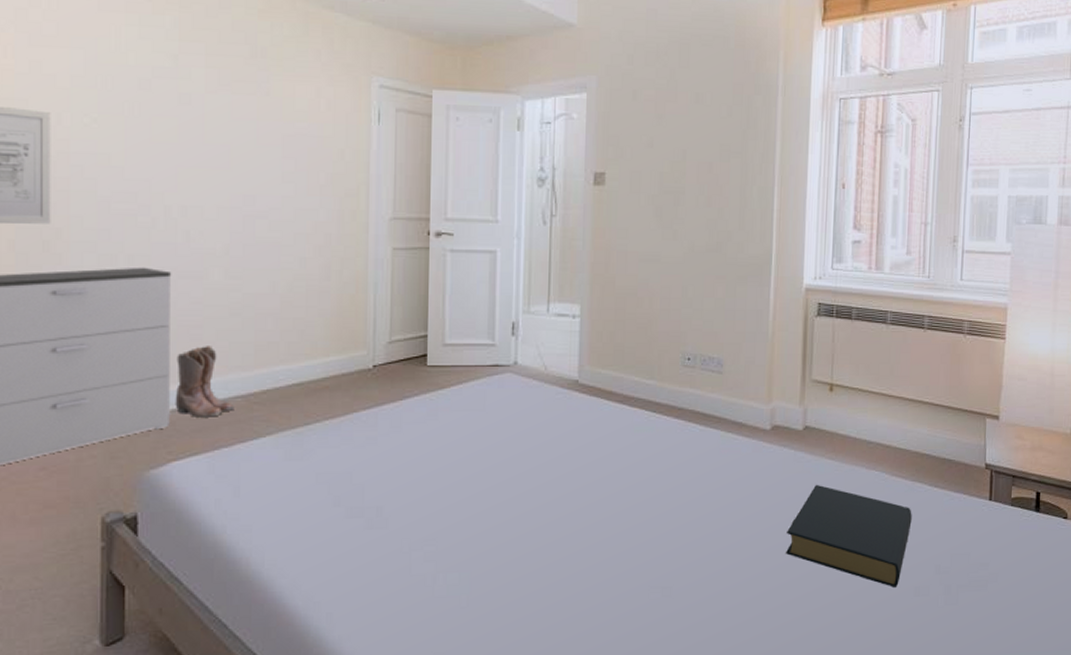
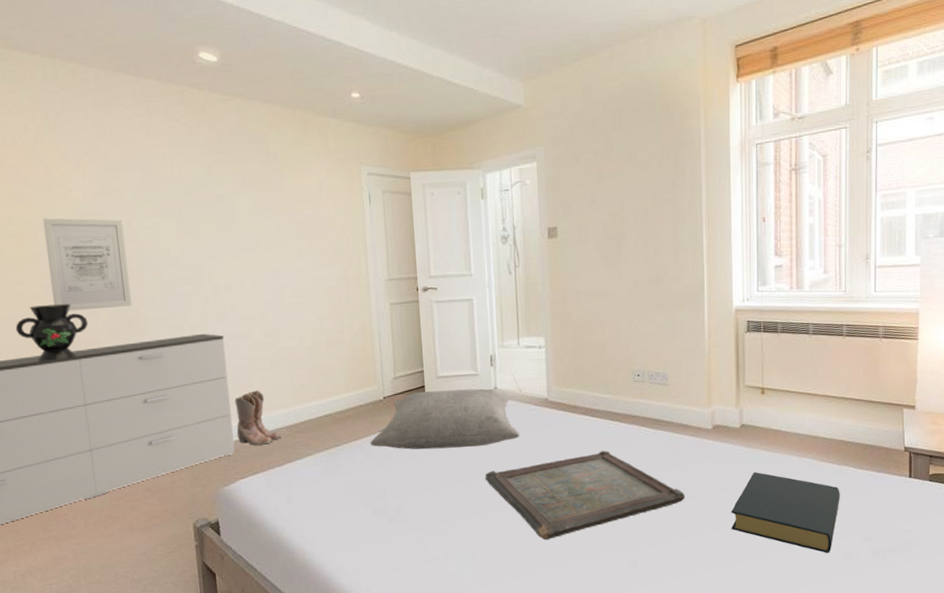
pillow: none [350,362,540,436] -> present [370,388,520,450]
serving tray: none [493,449,735,558] -> present [485,450,686,540]

